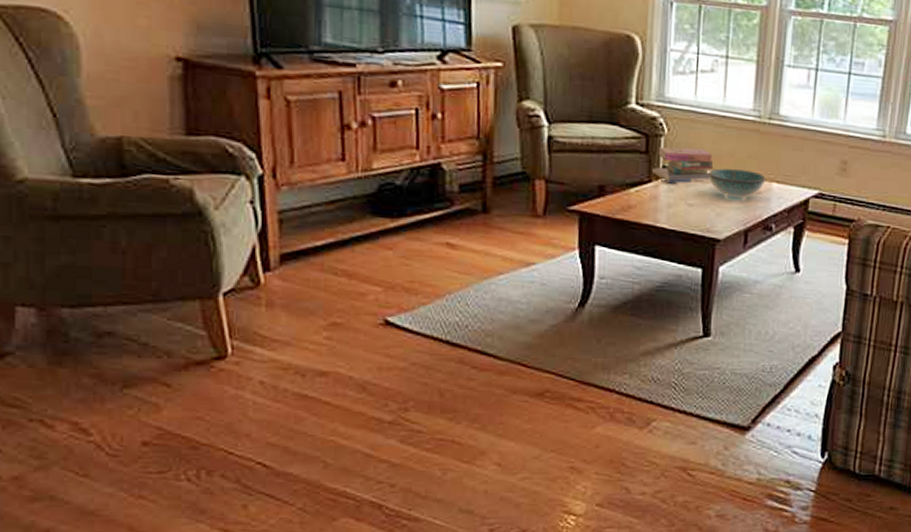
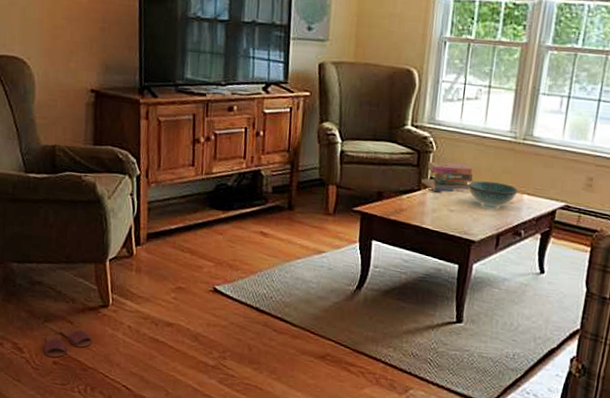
slippers: none [125,391,203,436] -> present [44,327,92,358]

